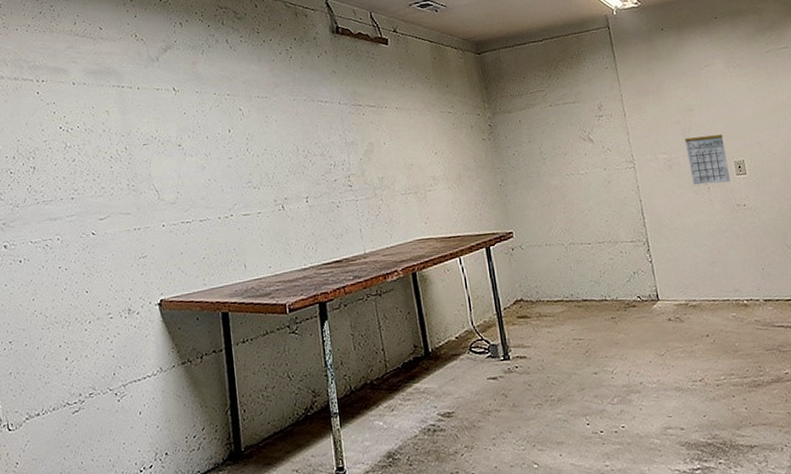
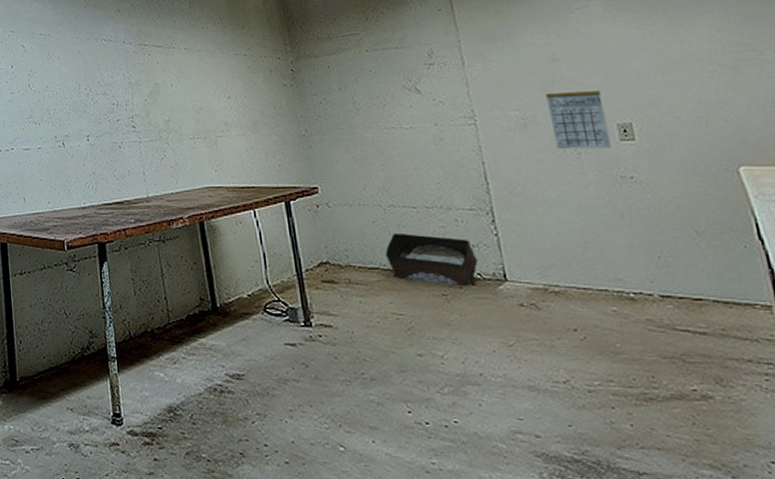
storage bin: none [567,267,638,309] -> present [385,232,478,287]

